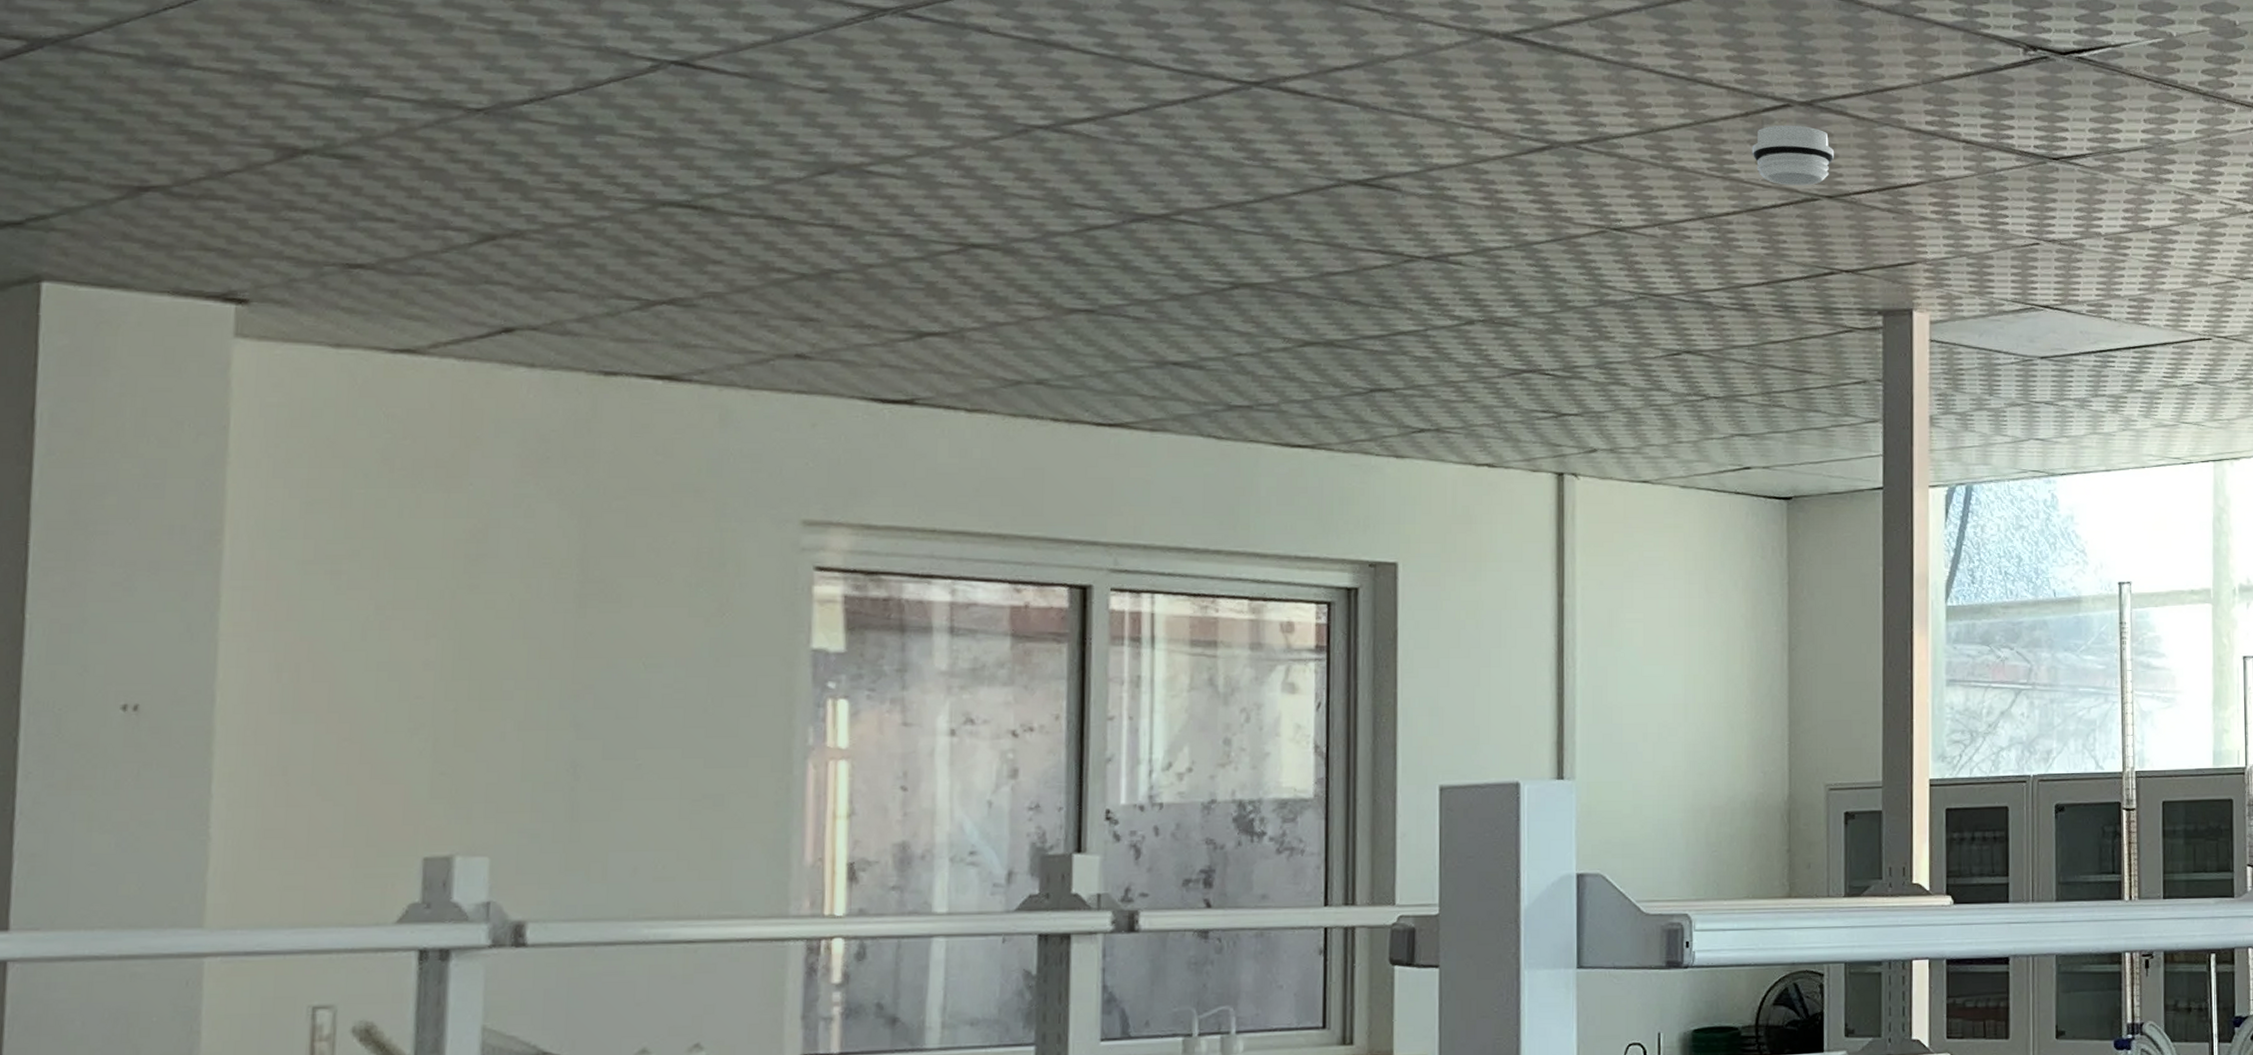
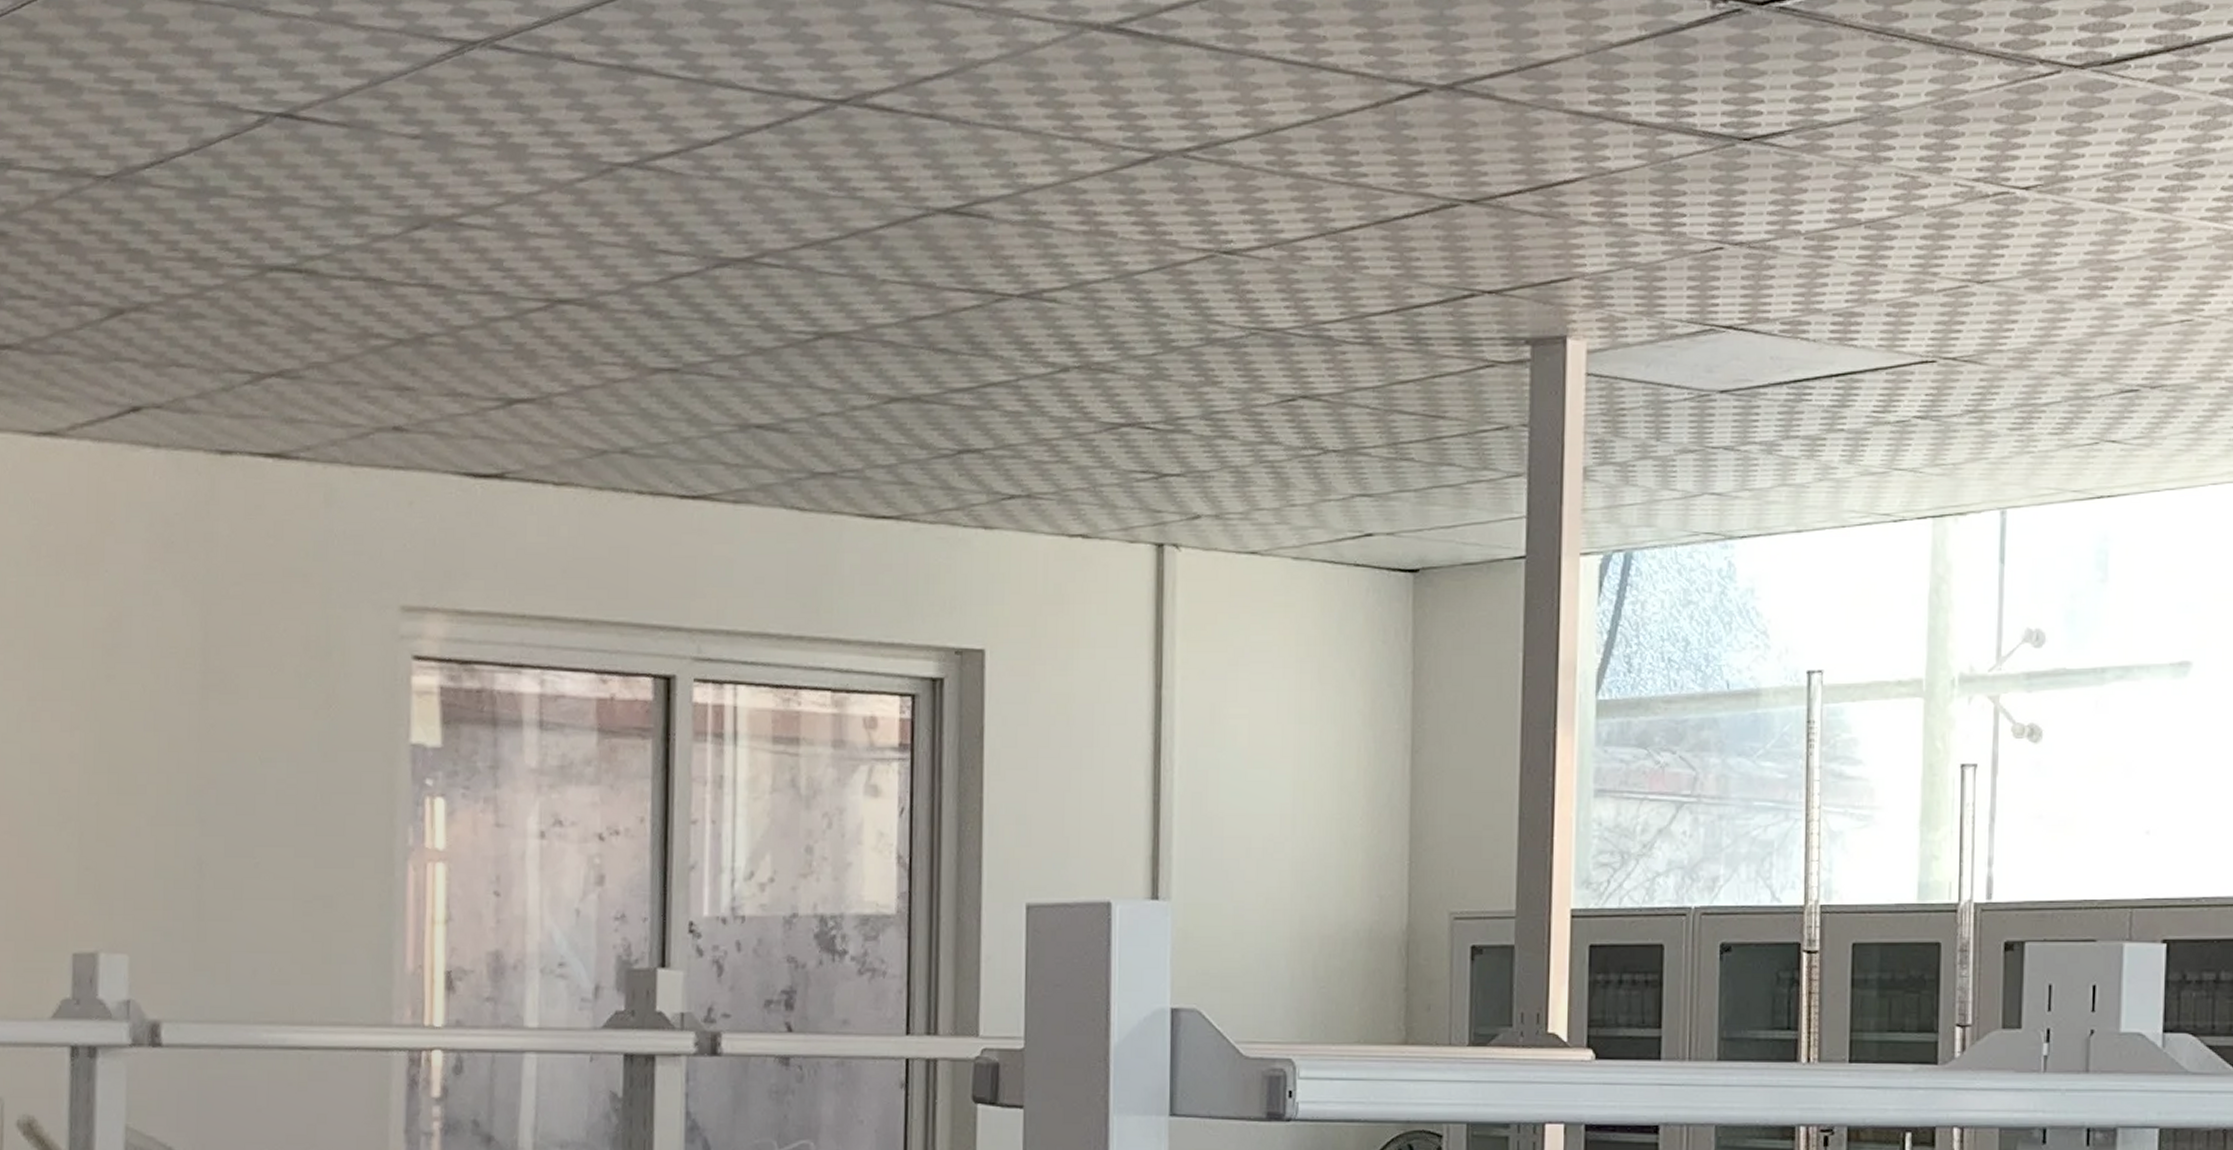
smoke detector: present [1752,125,1835,186] -> none [1382,114,1479,190]

